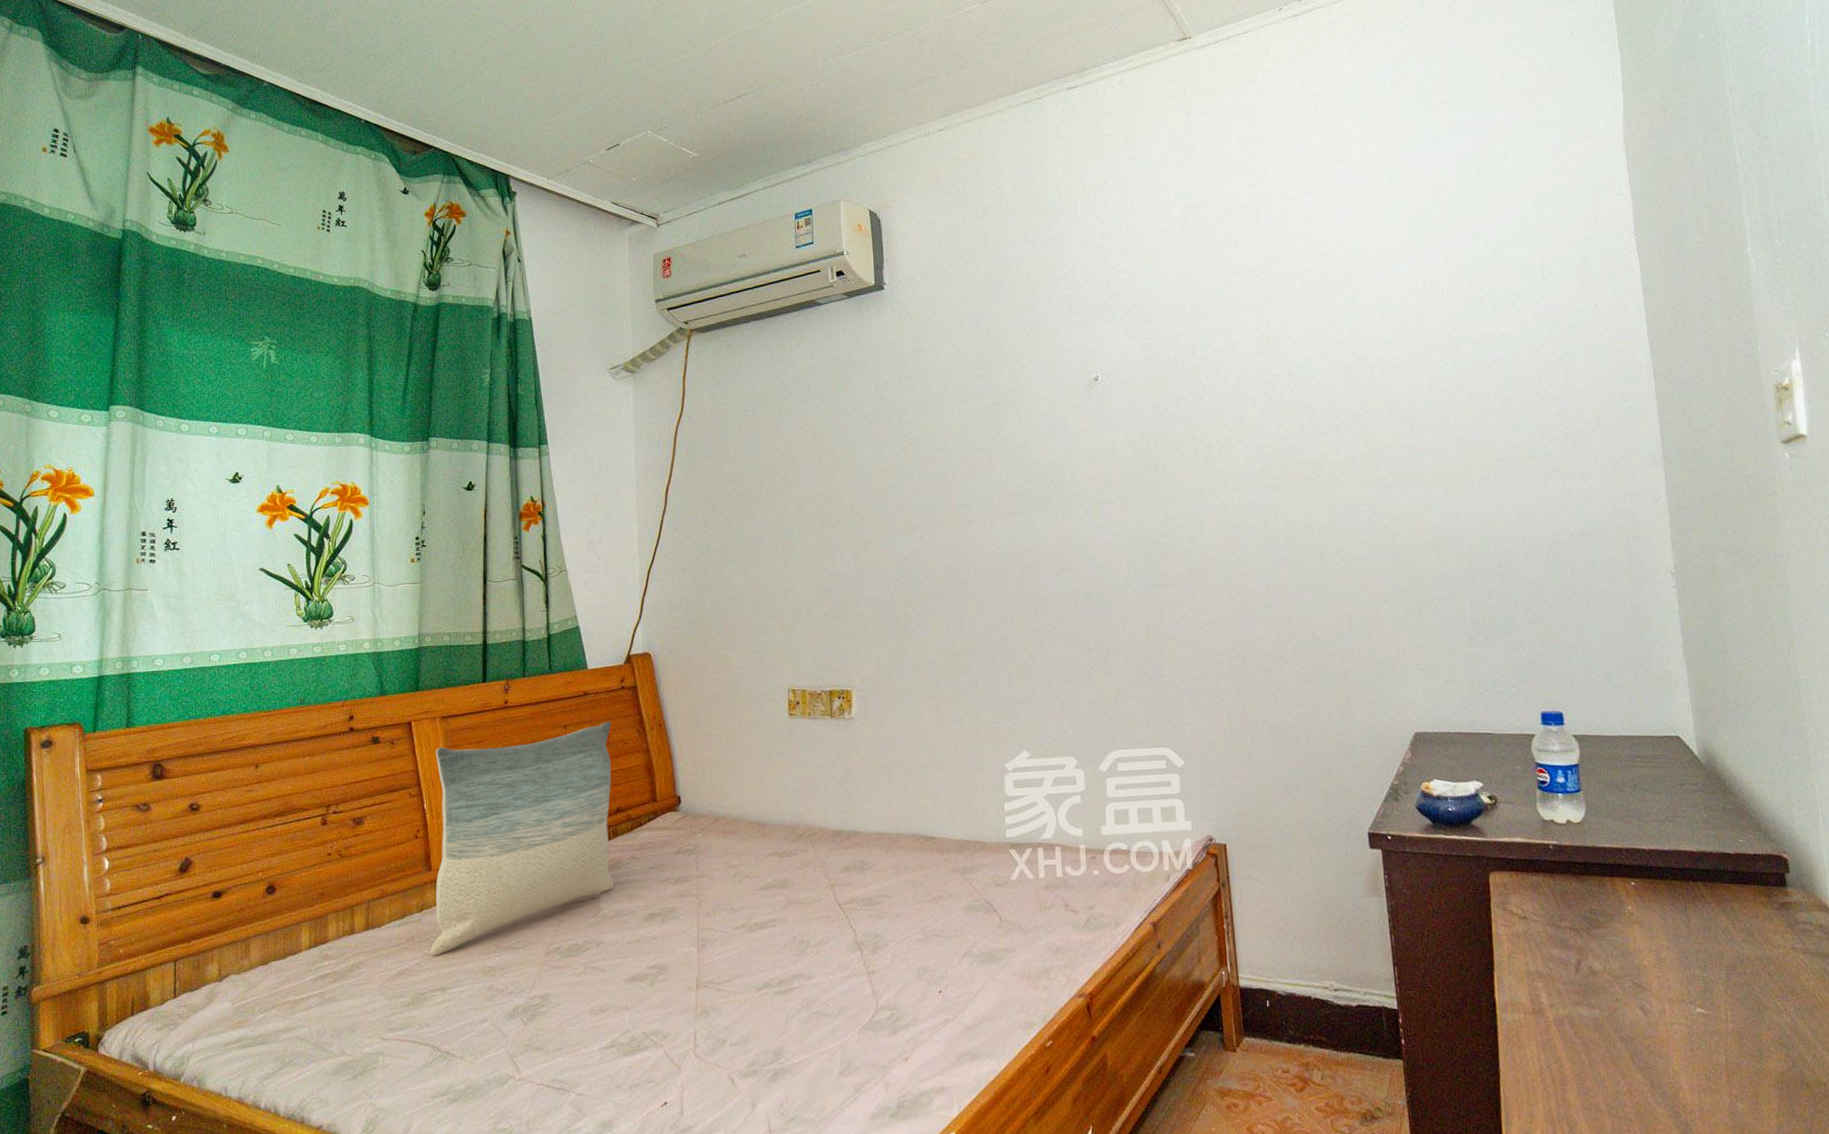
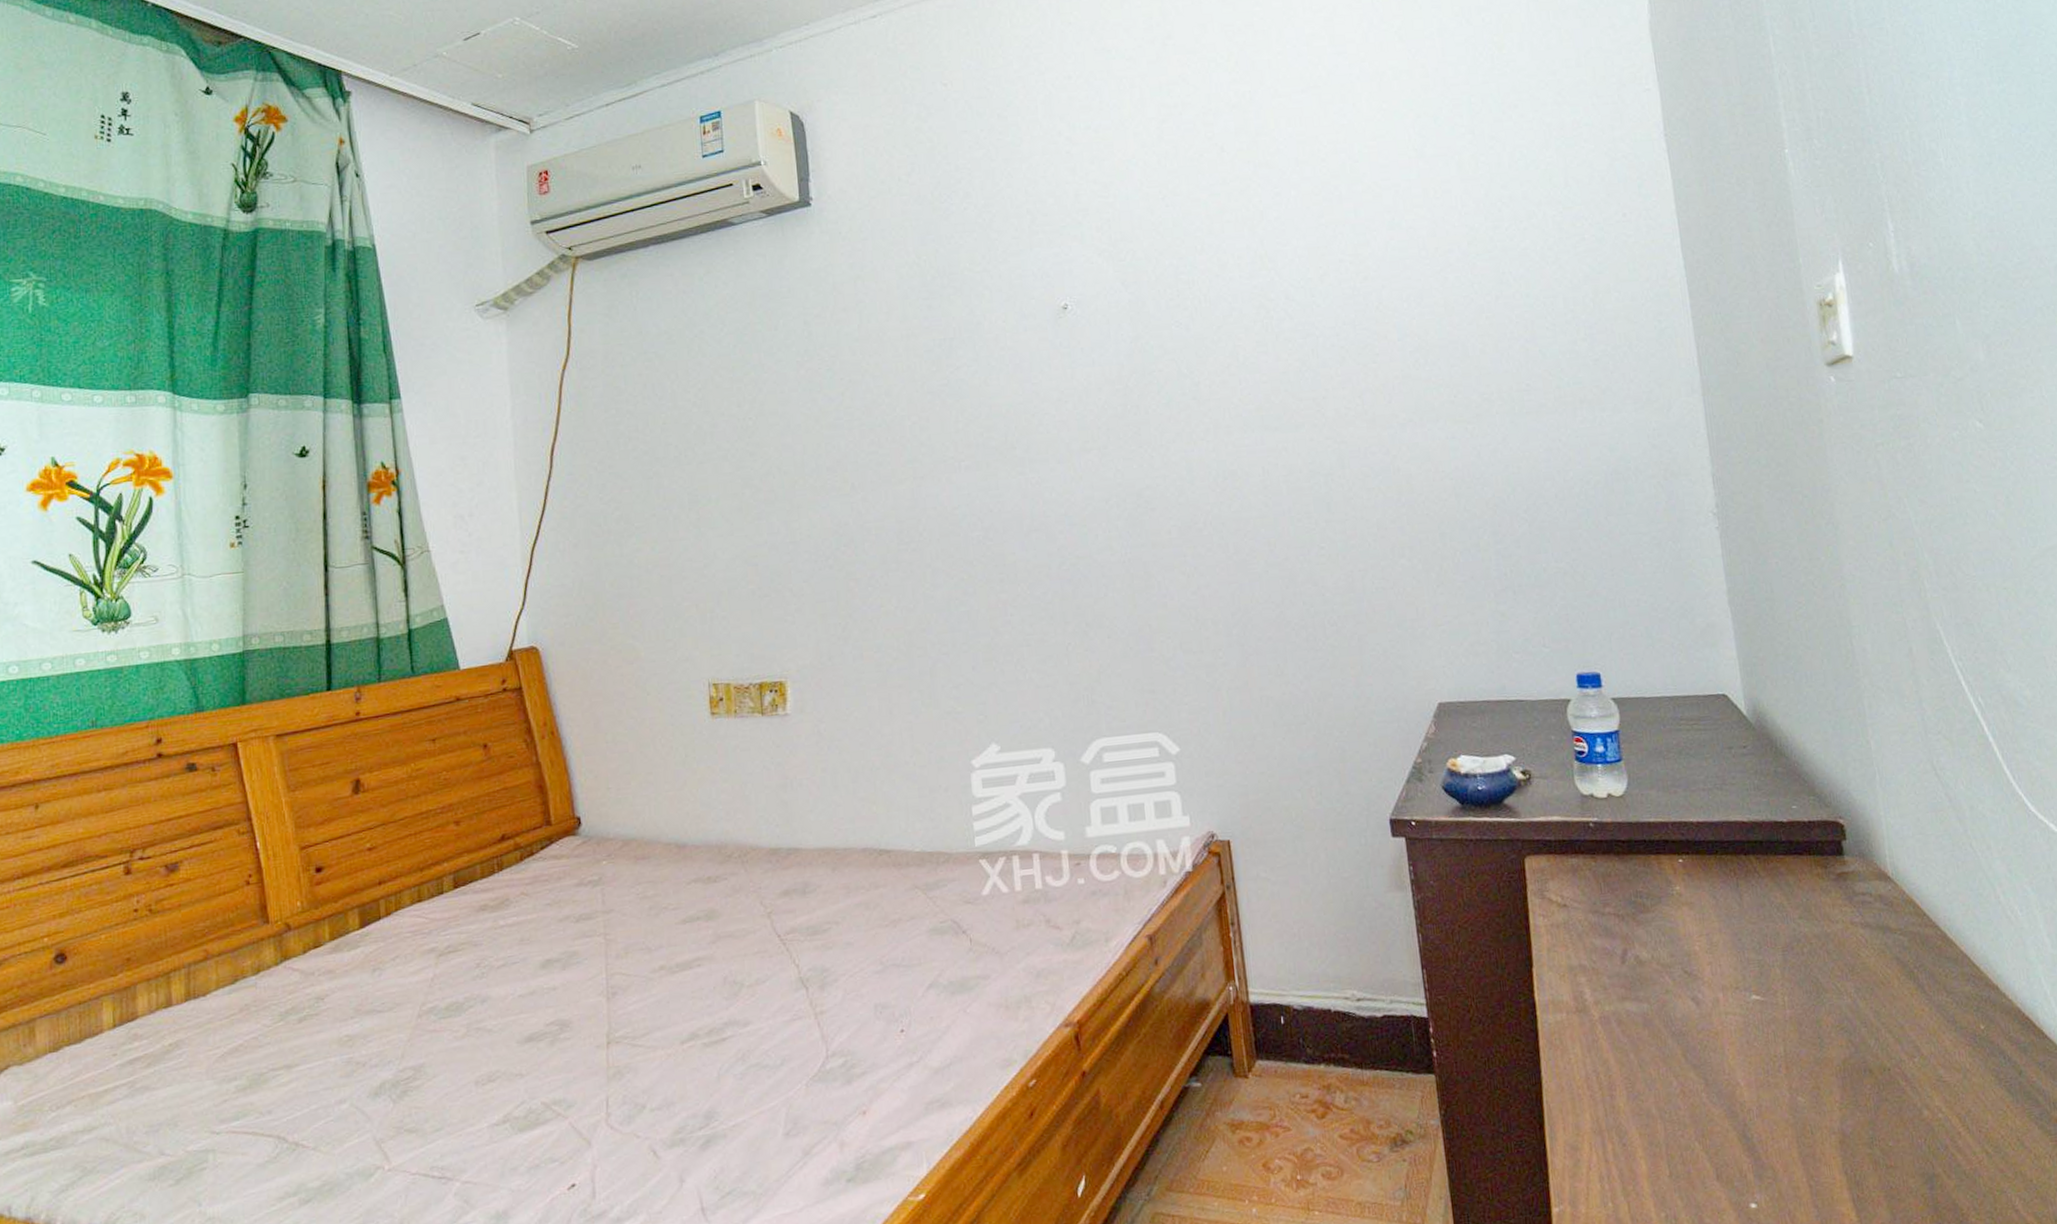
pillow: present [430,721,613,956] -> none [270,731,500,1027]

